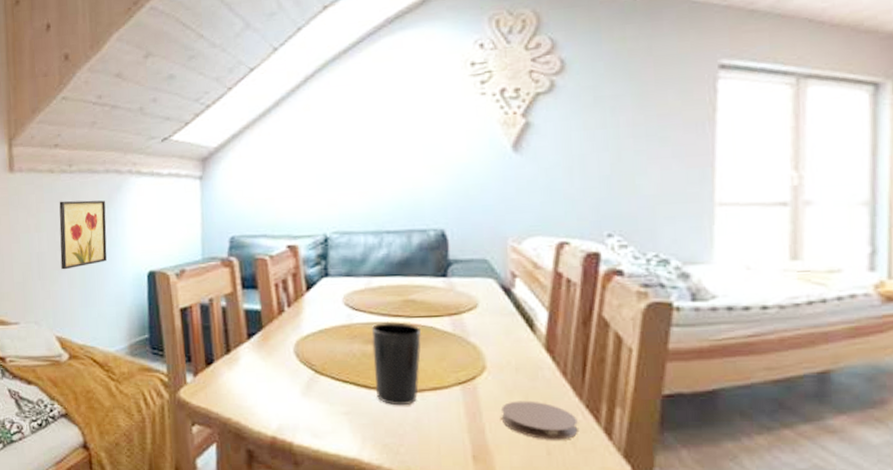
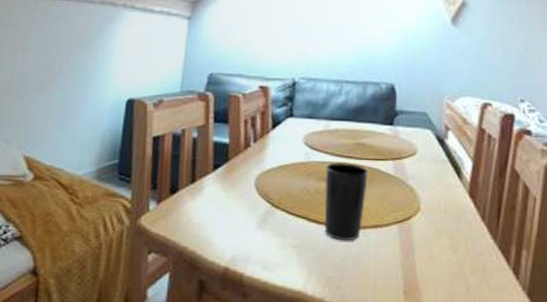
wall art: present [59,200,107,270] -> none [41,25,97,91]
coaster: present [501,401,578,440] -> none [430,240,492,279]

